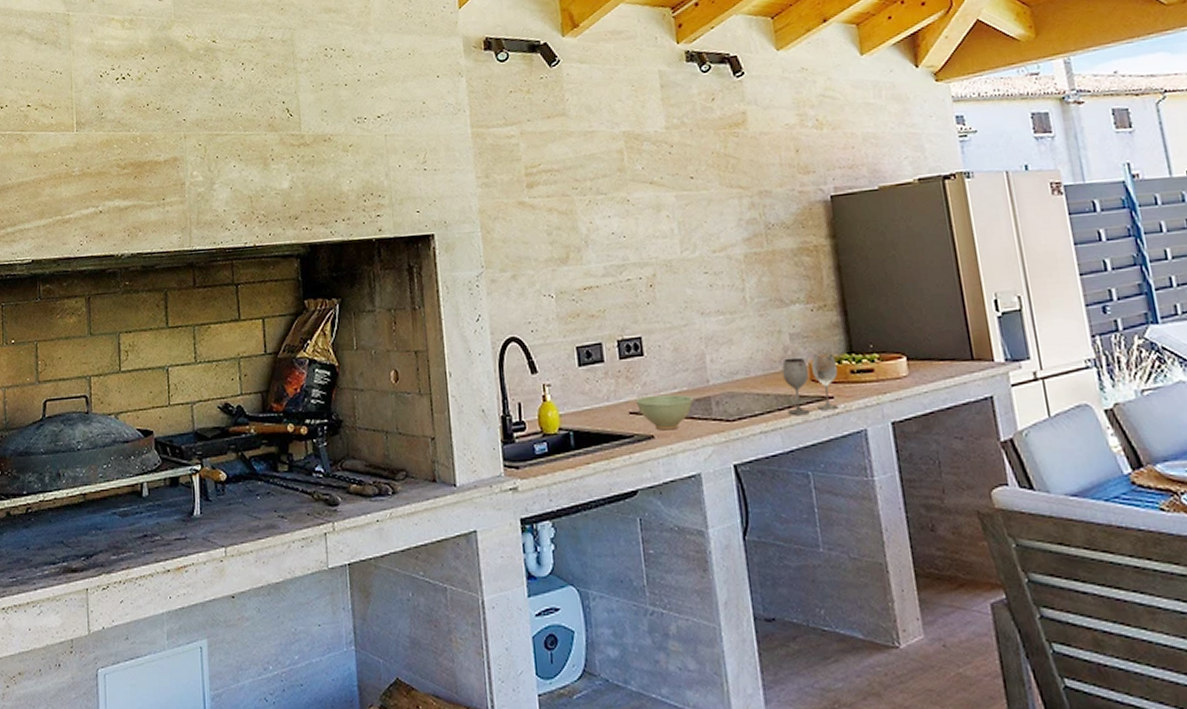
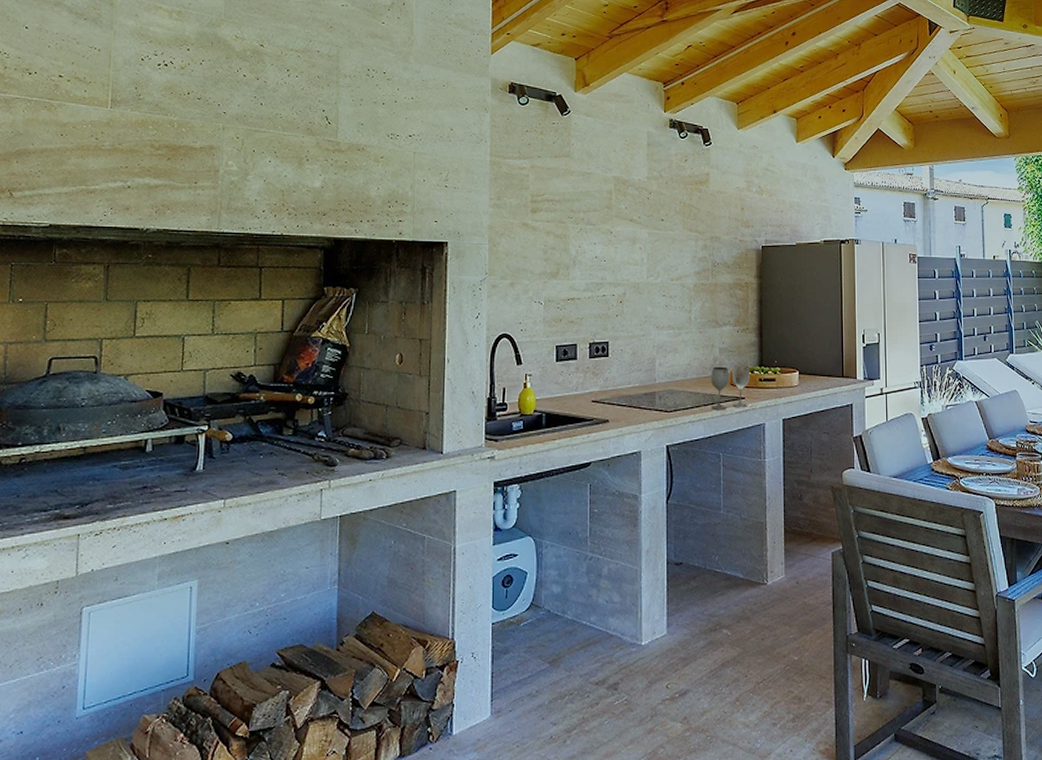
bowl: present [635,394,693,431] -> none [597,388,642,416]

